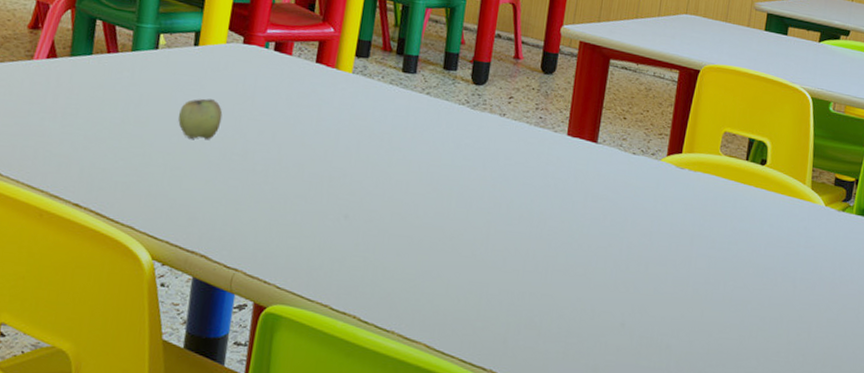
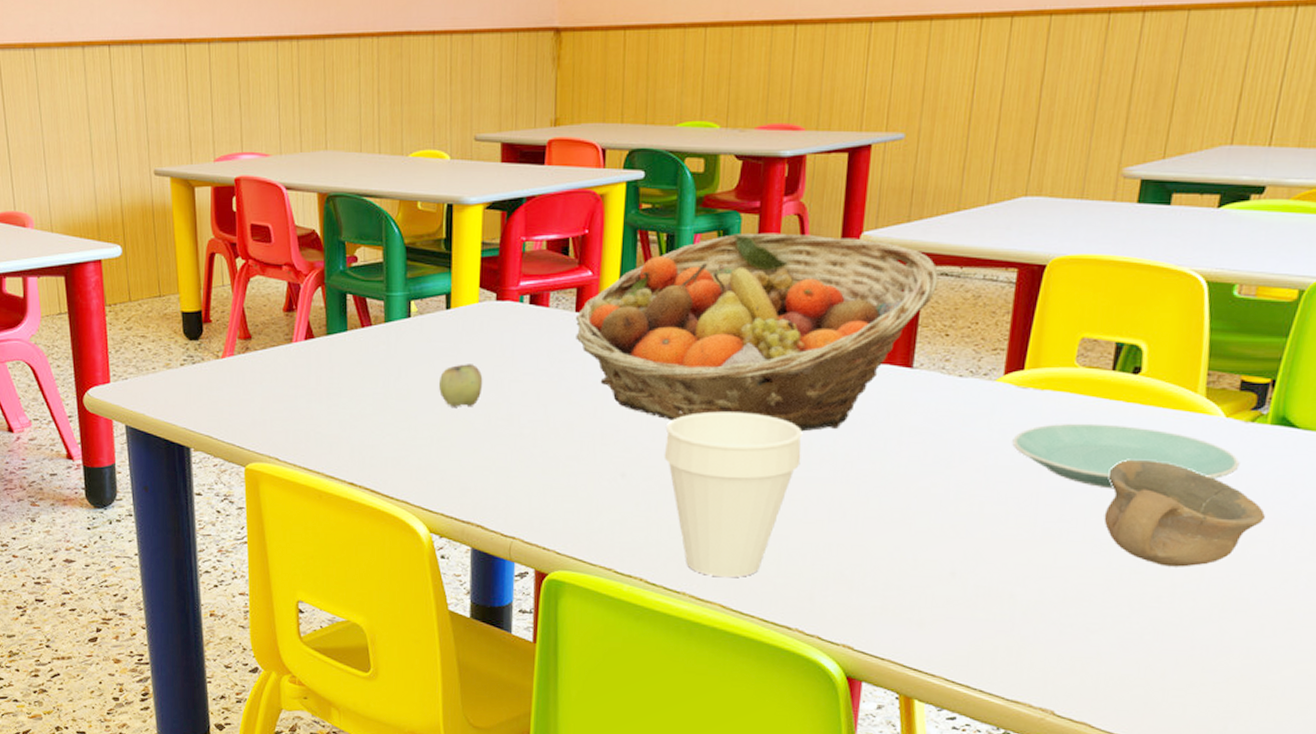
fruit basket: none [314,12,620,190] -> present [575,232,939,432]
cup: none [385,165,506,320] -> present [665,411,803,578]
plate: none [672,200,835,259] -> present [1012,423,1240,489]
cup: none [738,235,853,328] -> present [1103,459,1266,567]

